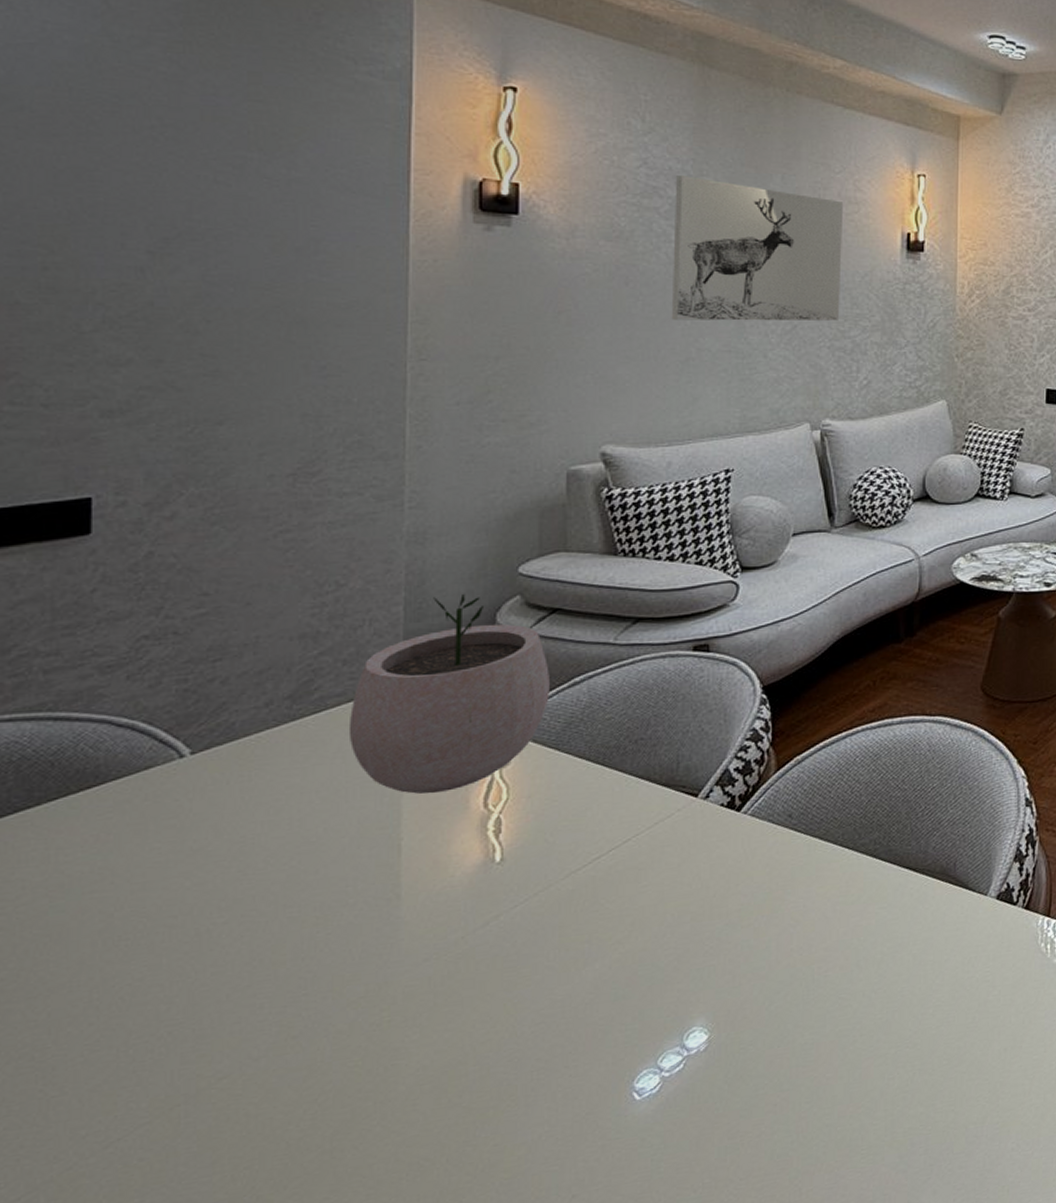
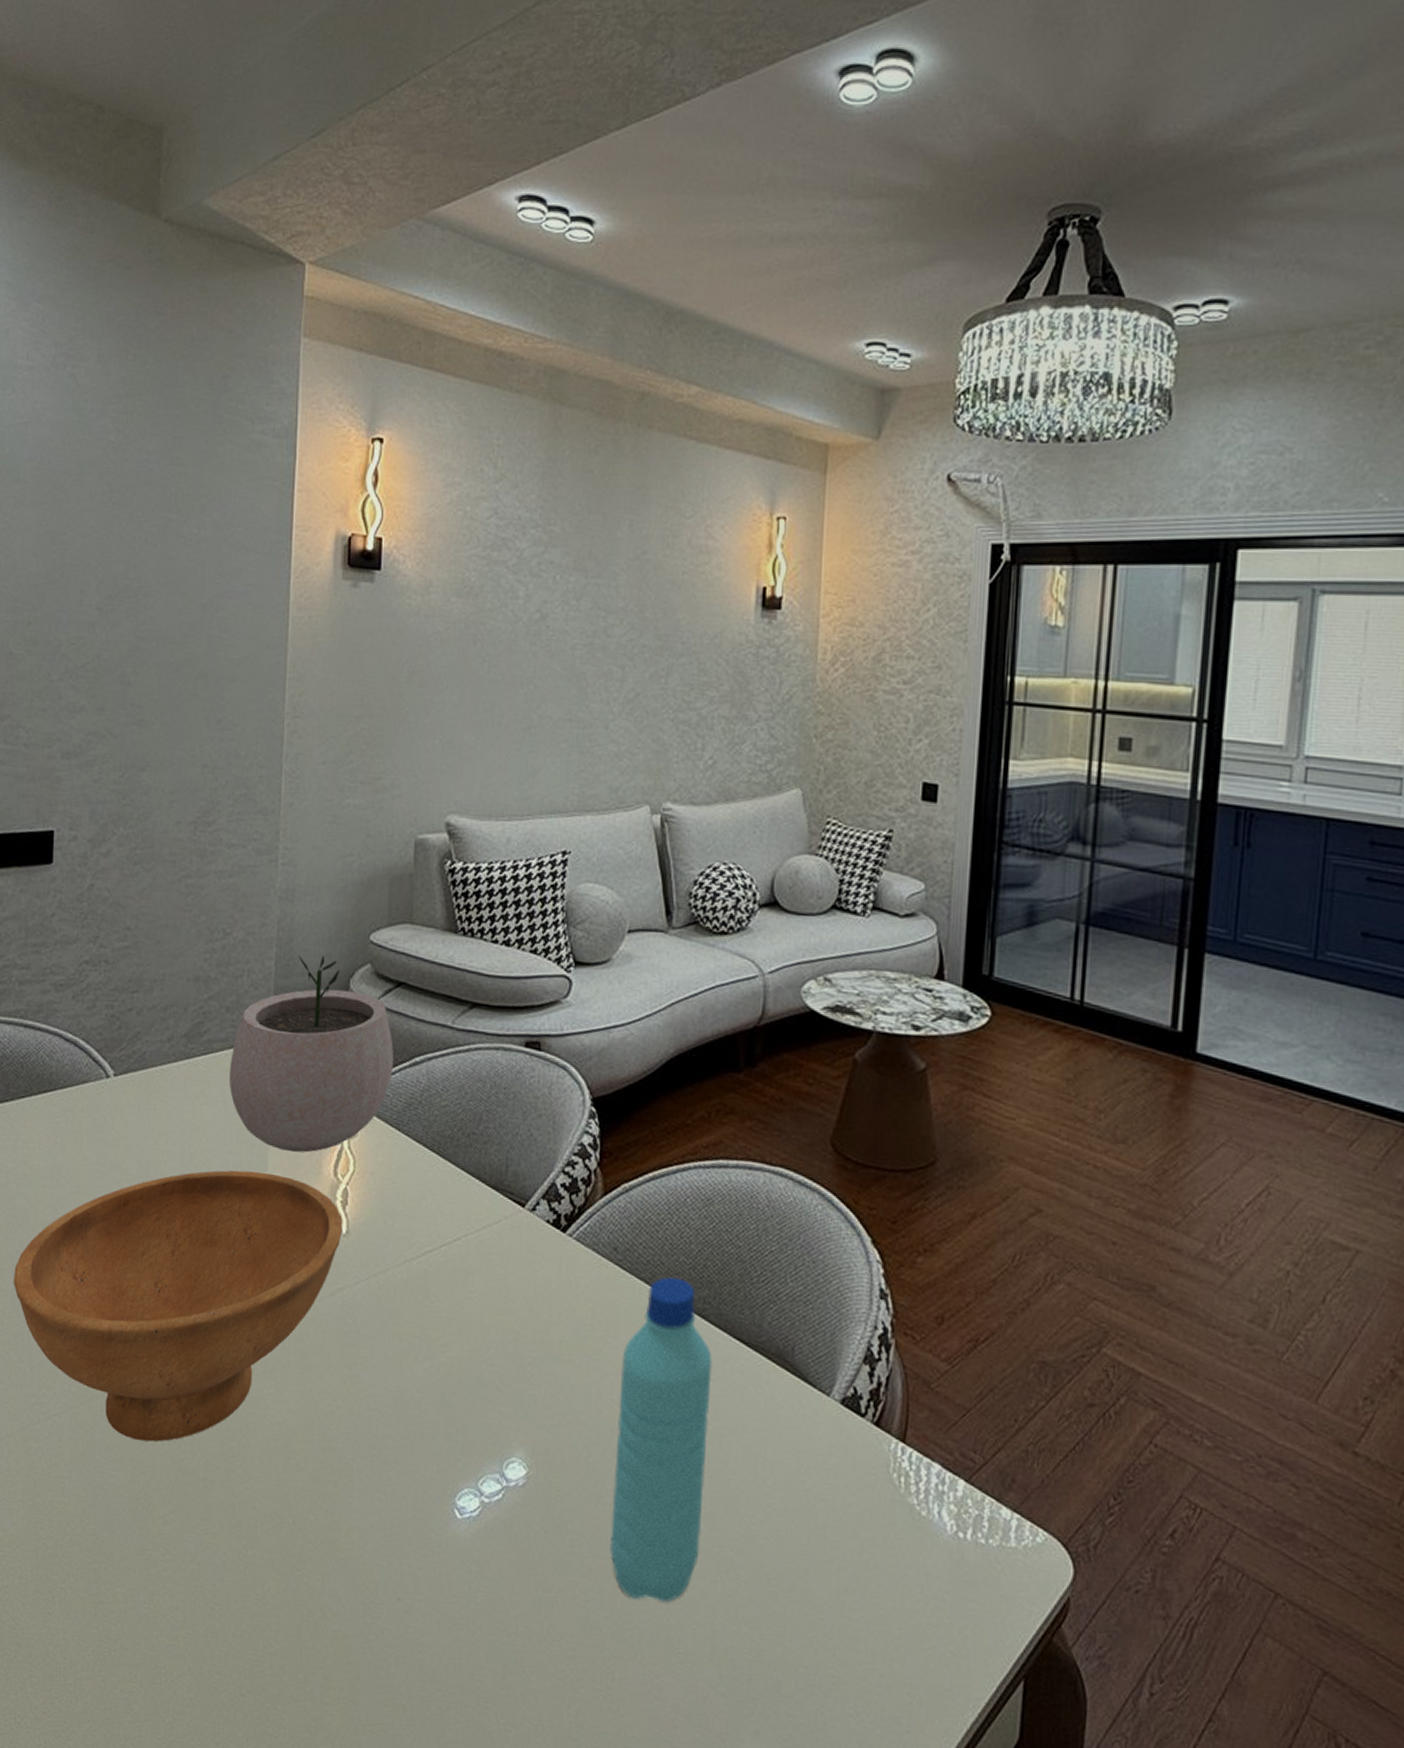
bowl: none [46,819,496,1137] -> present [13,1170,343,1442]
wall art: present [671,176,844,321] -> none [515,526,694,689]
water bottle: none [792,828,884,1117] -> present [609,1277,713,1603]

